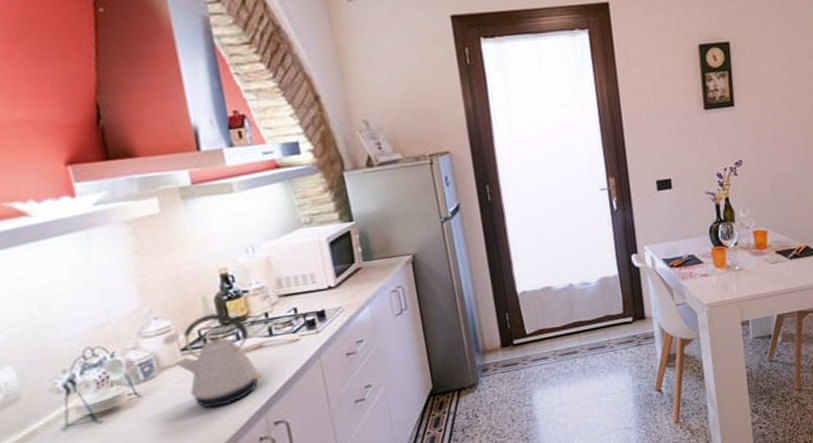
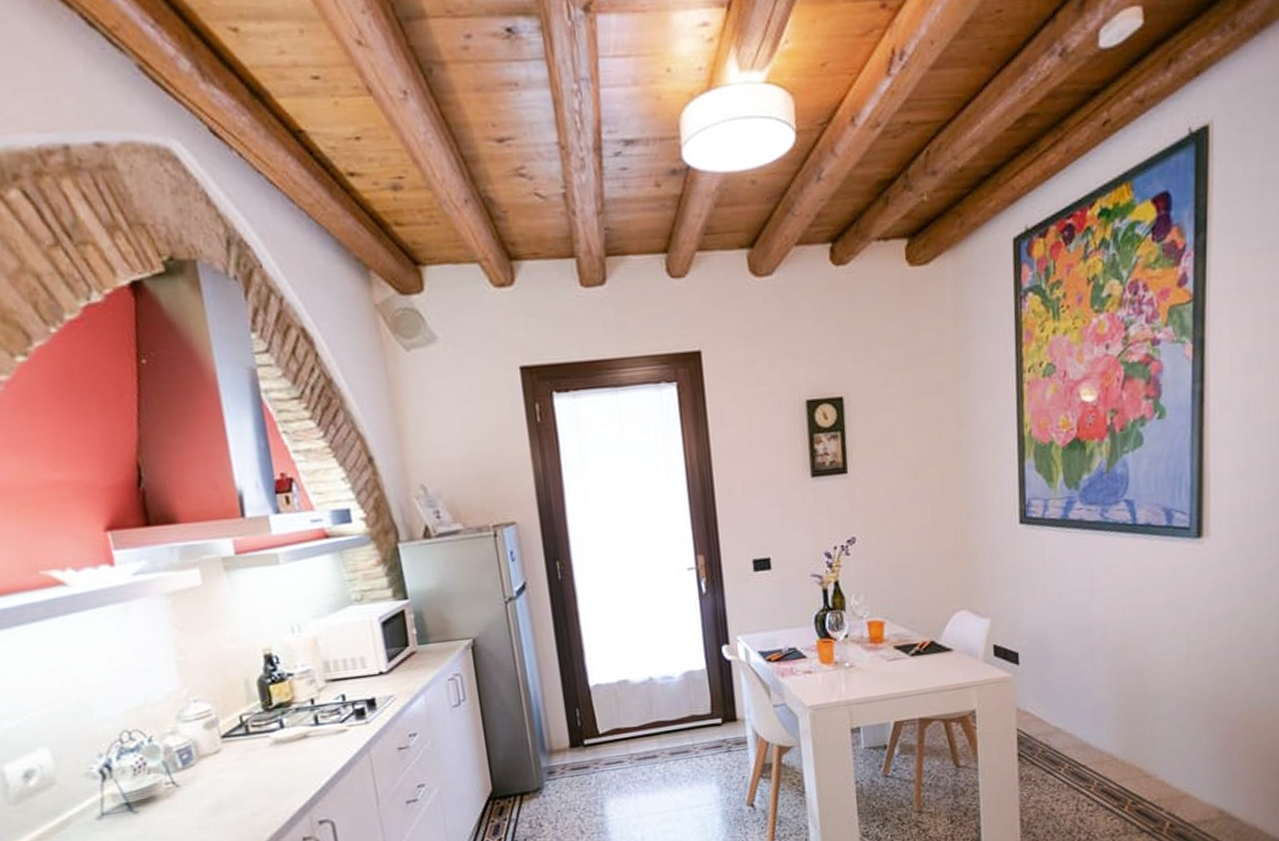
kettle: present [177,312,264,408] -> none [217,697,308,802]

